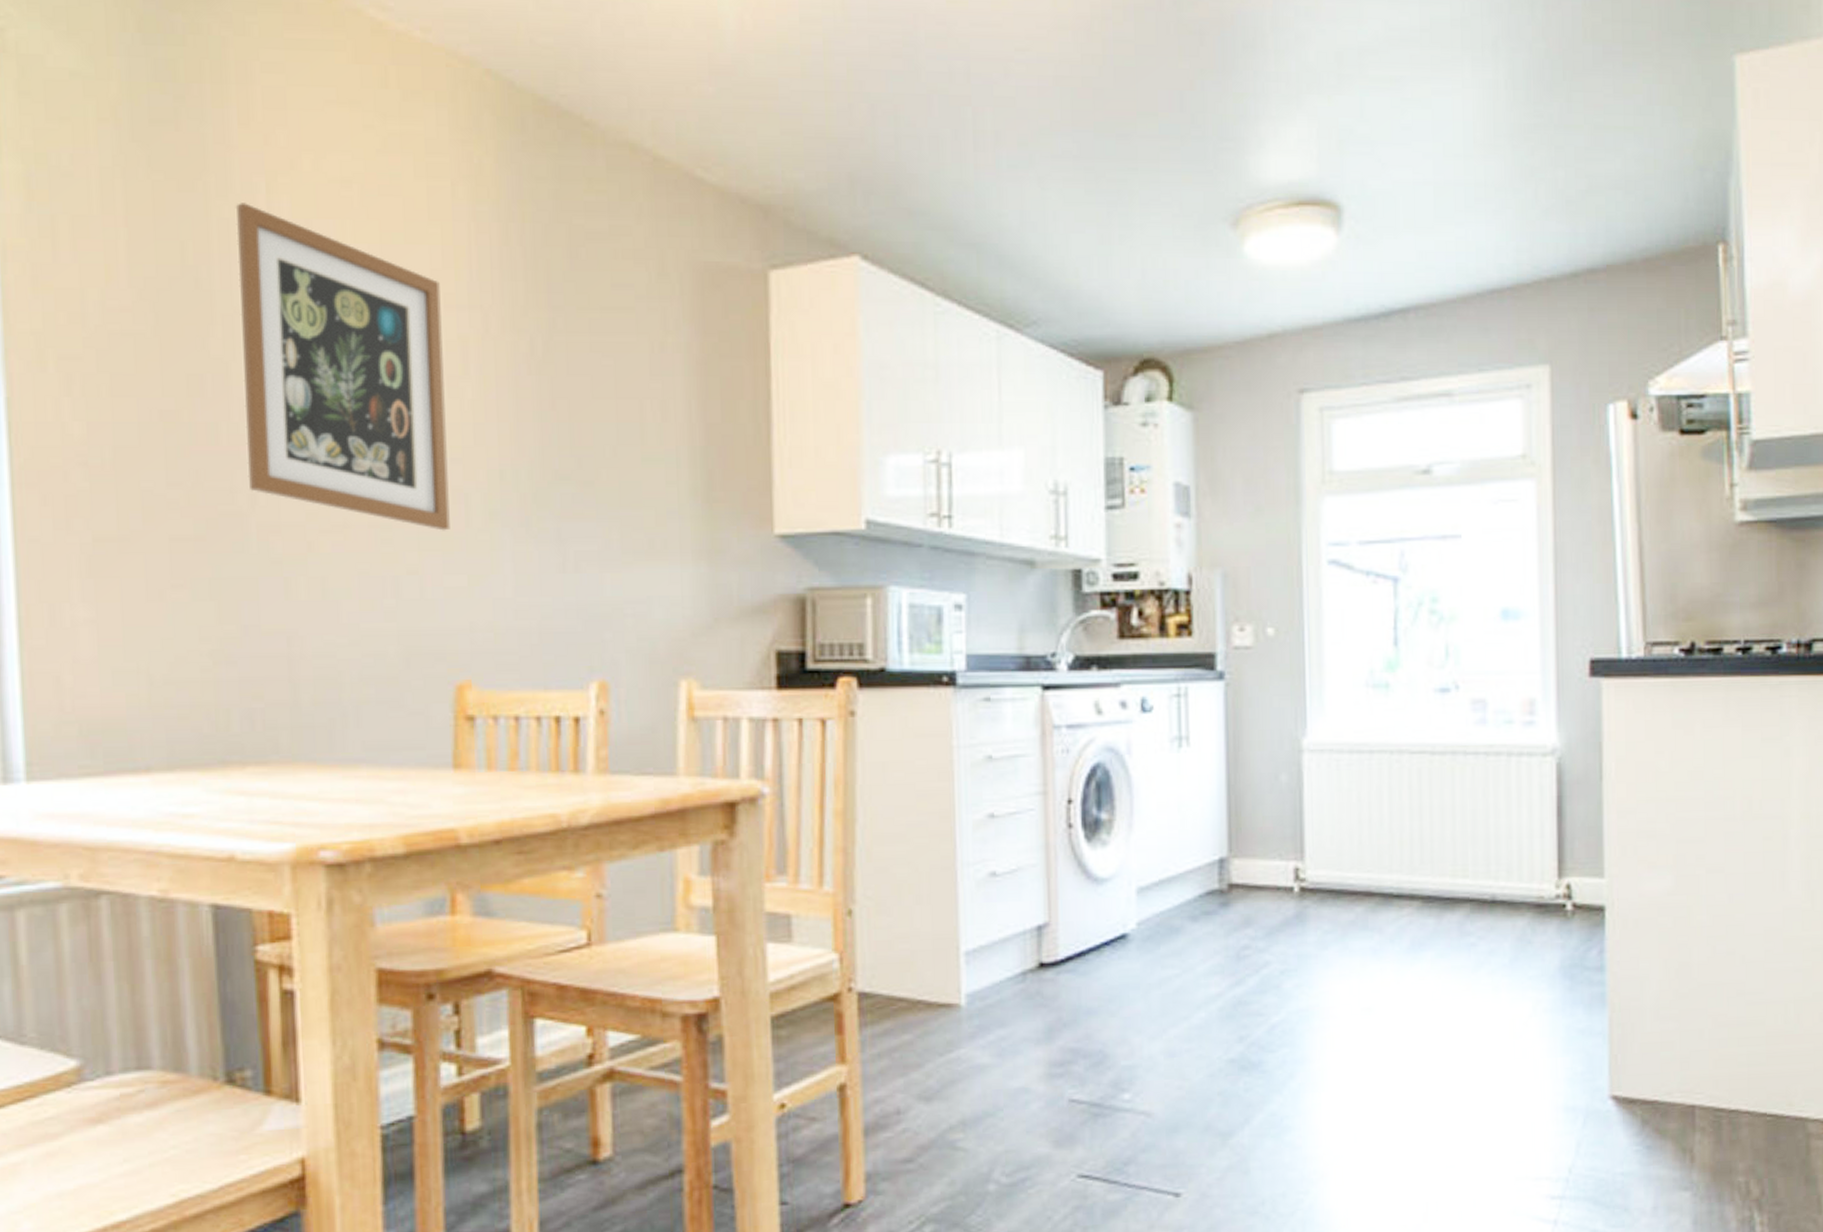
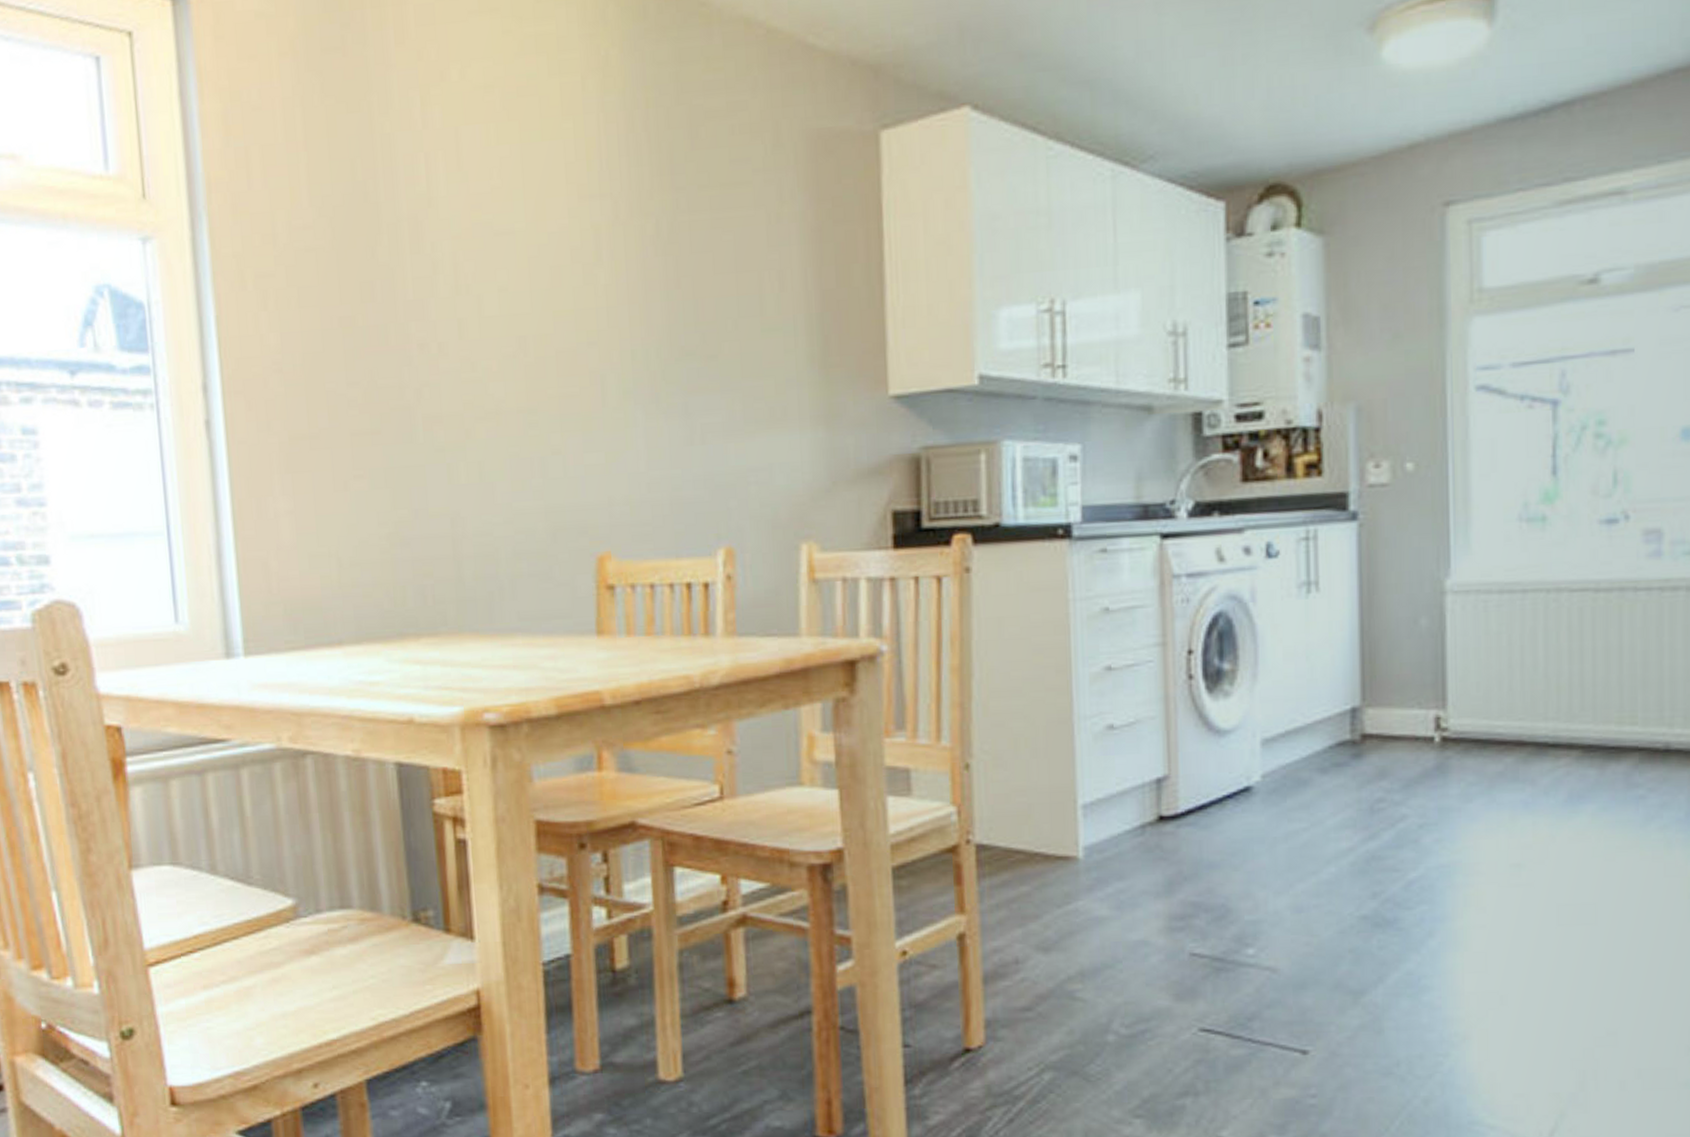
wall art: present [235,203,450,531] -> none [395,117,589,412]

